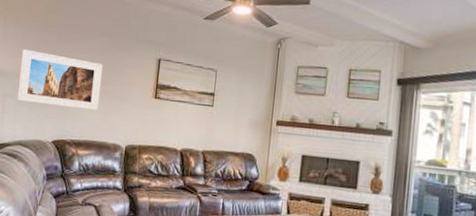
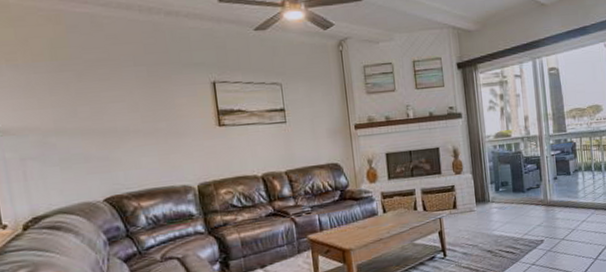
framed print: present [17,48,103,111] -> none [32,97,154,162]

